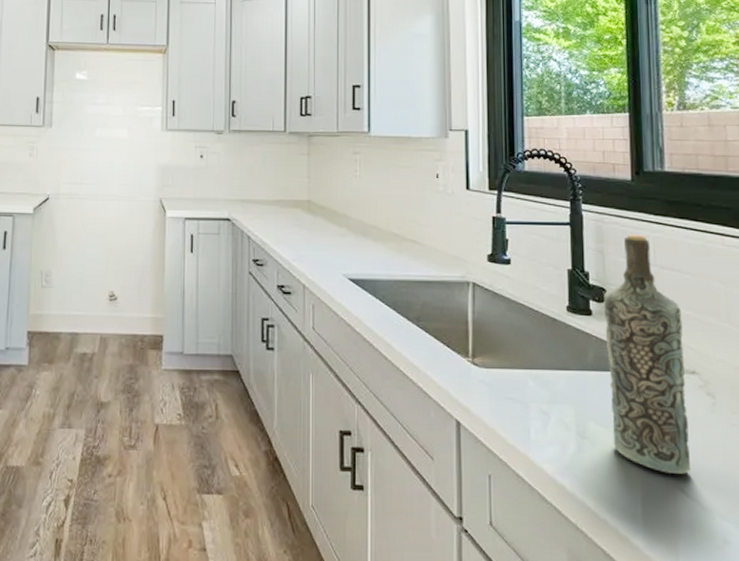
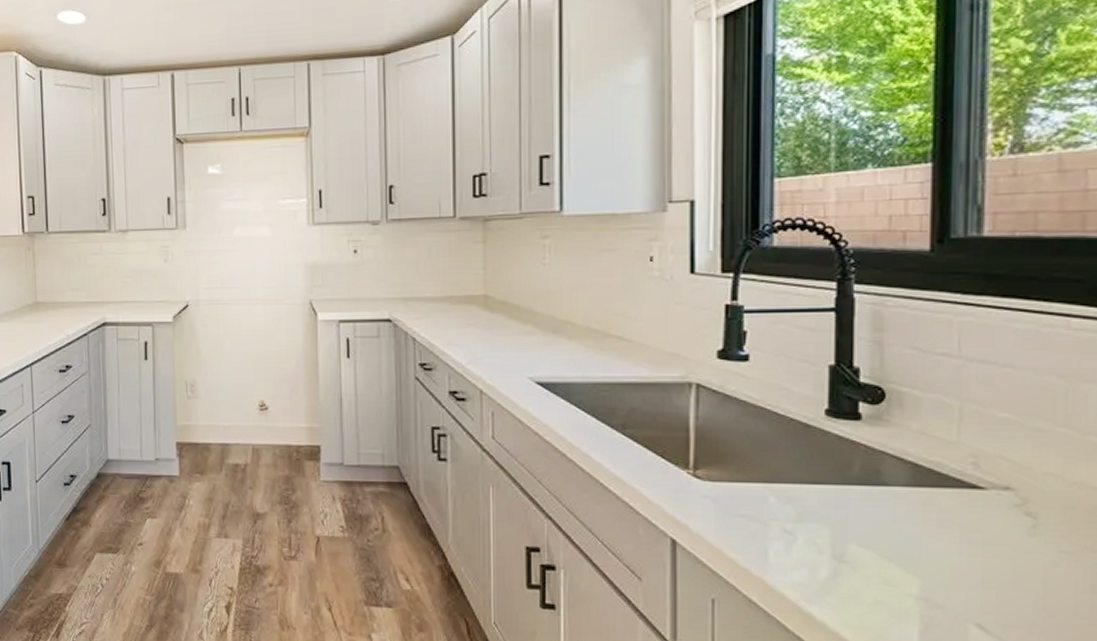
bottle: present [603,234,691,474] -> none [878,319,995,607]

